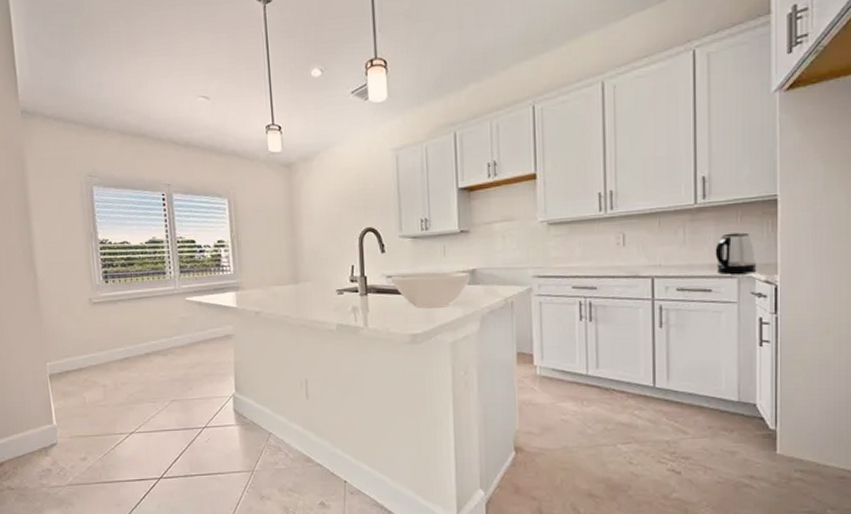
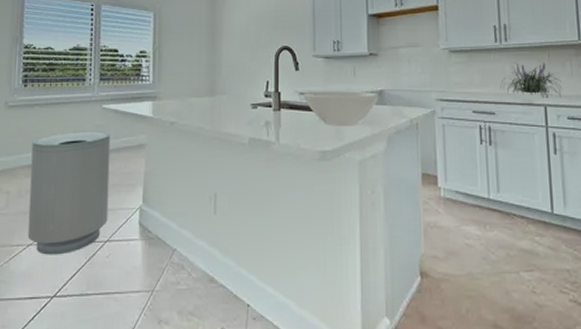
trash can: none [121,323,204,442] -> present [27,131,111,255]
plant: none [604,230,672,269] -> present [500,62,562,98]

